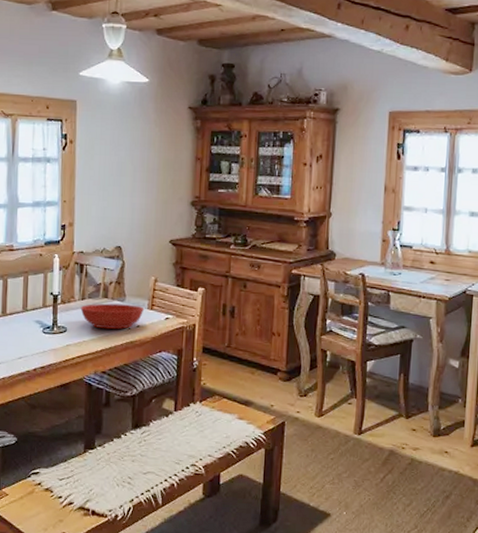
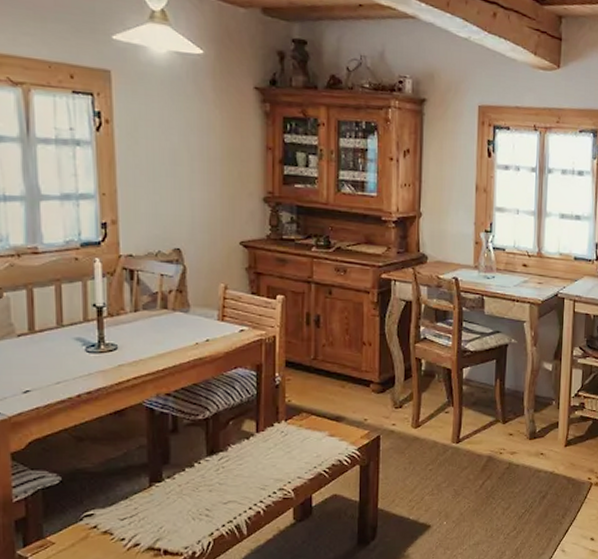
bowl: present [80,303,145,330] -> none [133,315,214,345]

